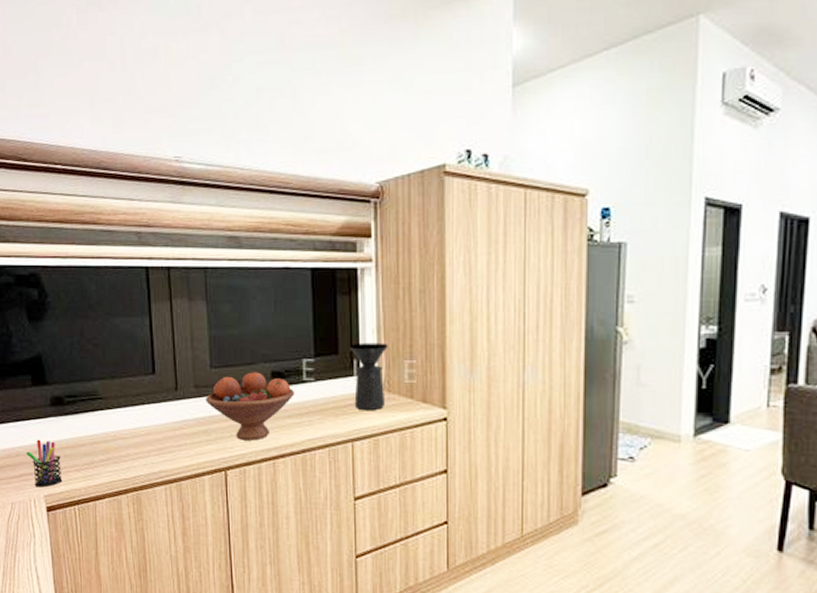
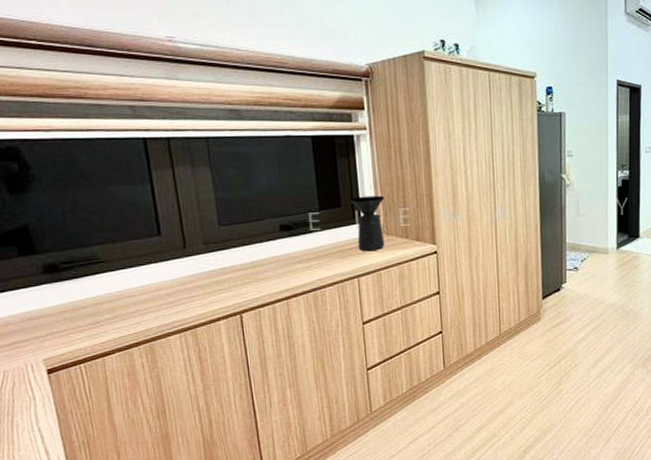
pen holder: present [26,439,63,488] -> none [17,306,64,353]
fruit bowl: present [206,372,295,441] -> none [216,226,304,286]

